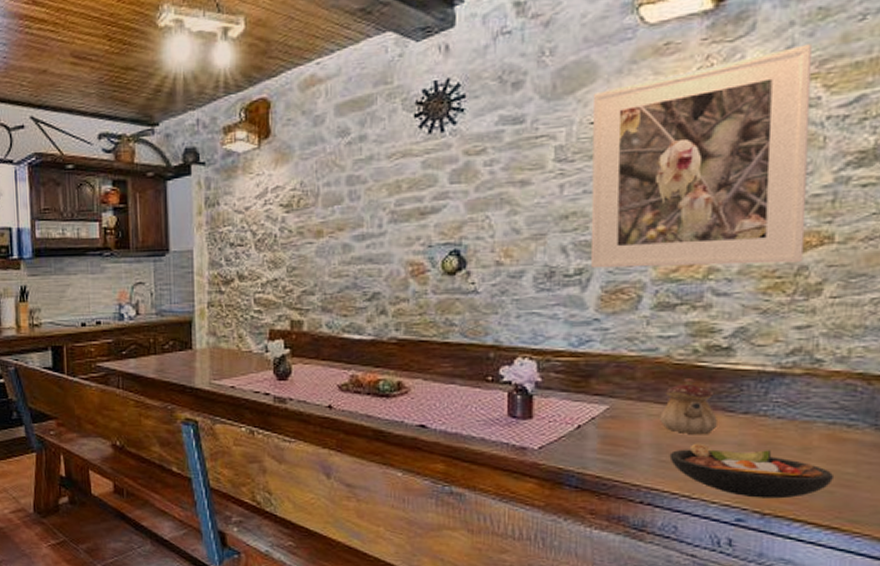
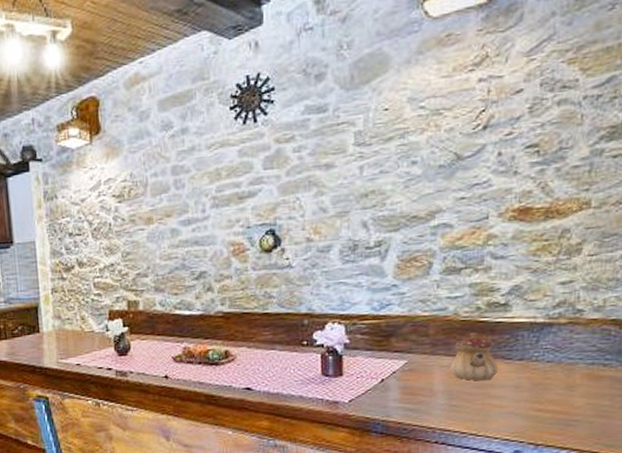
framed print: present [590,44,813,269] -> none [387,32,571,240]
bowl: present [669,443,835,499] -> none [459,388,594,432]

